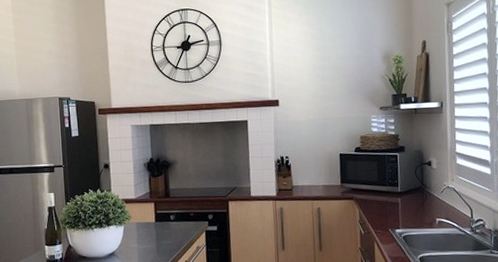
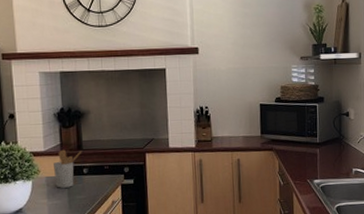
utensil holder: none [143,197,170,234] -> present [54,149,82,188]

